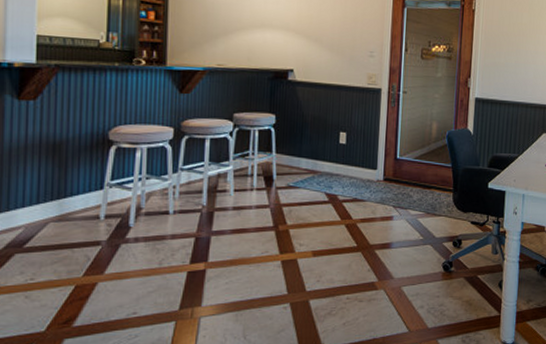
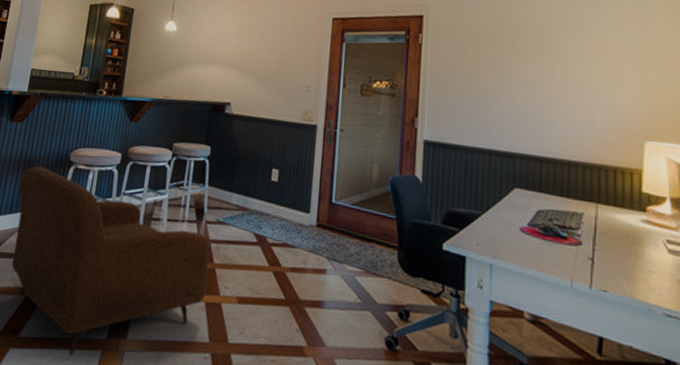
armchair: none [44,149,283,333] -> present [12,166,210,356]

